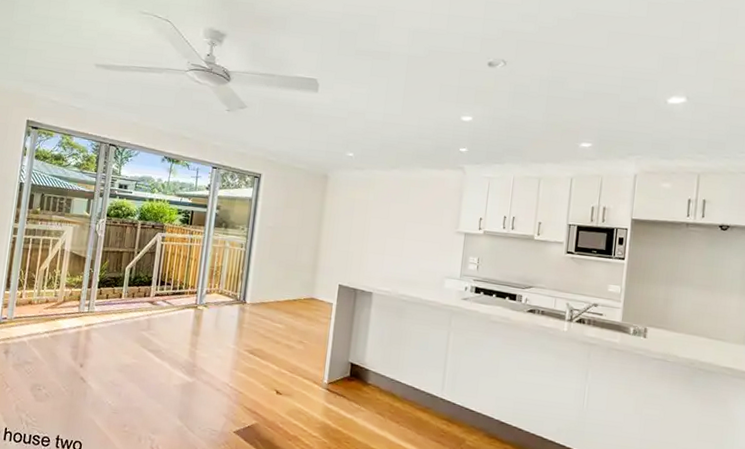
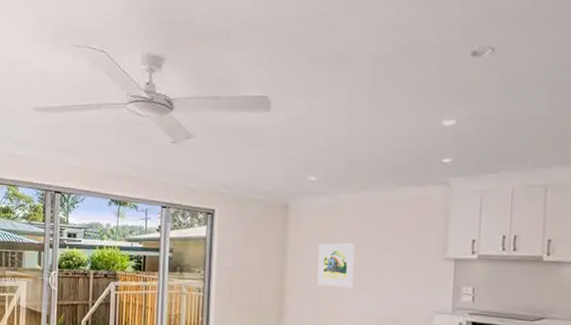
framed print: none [349,211,383,252] -> present [317,243,355,288]

